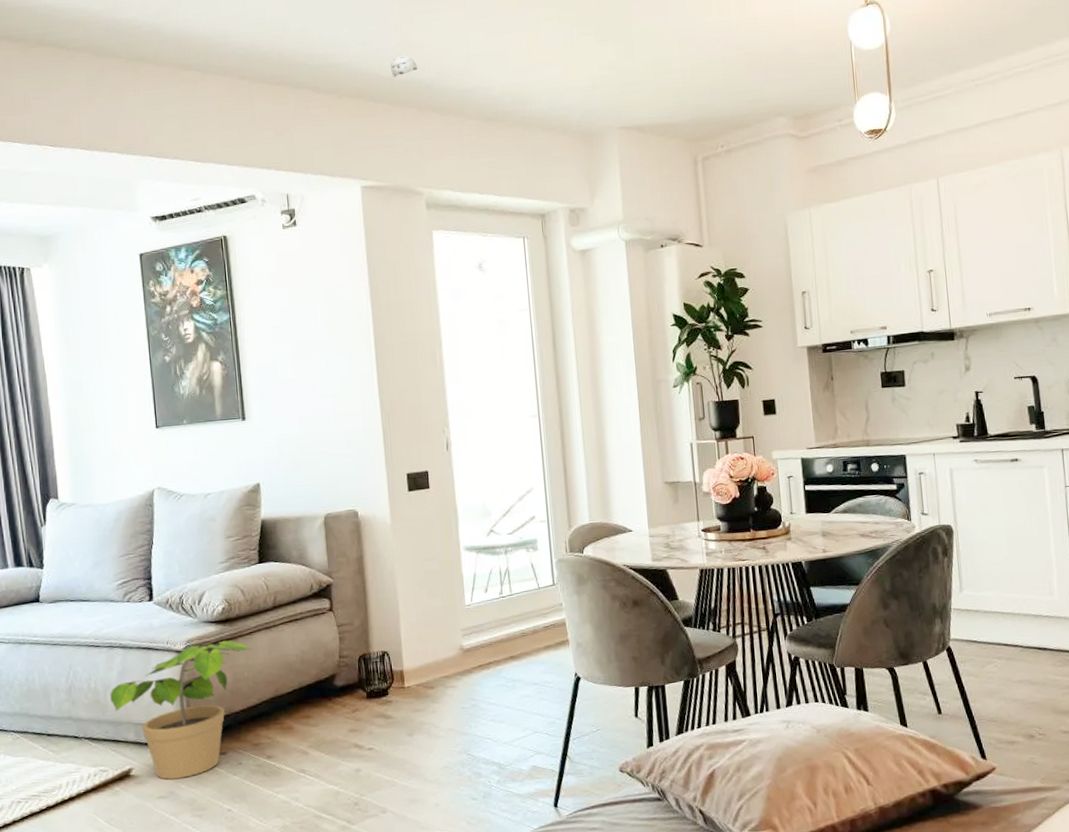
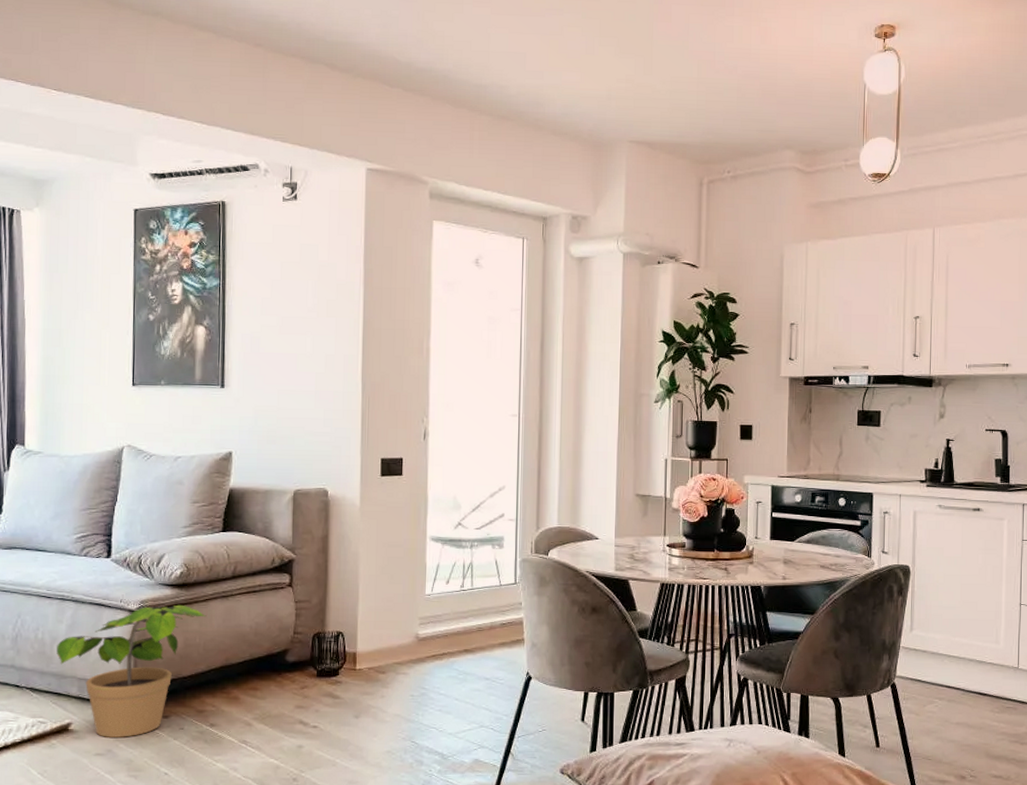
smoke detector: present [391,55,418,78] -> none [409,42,436,65]

